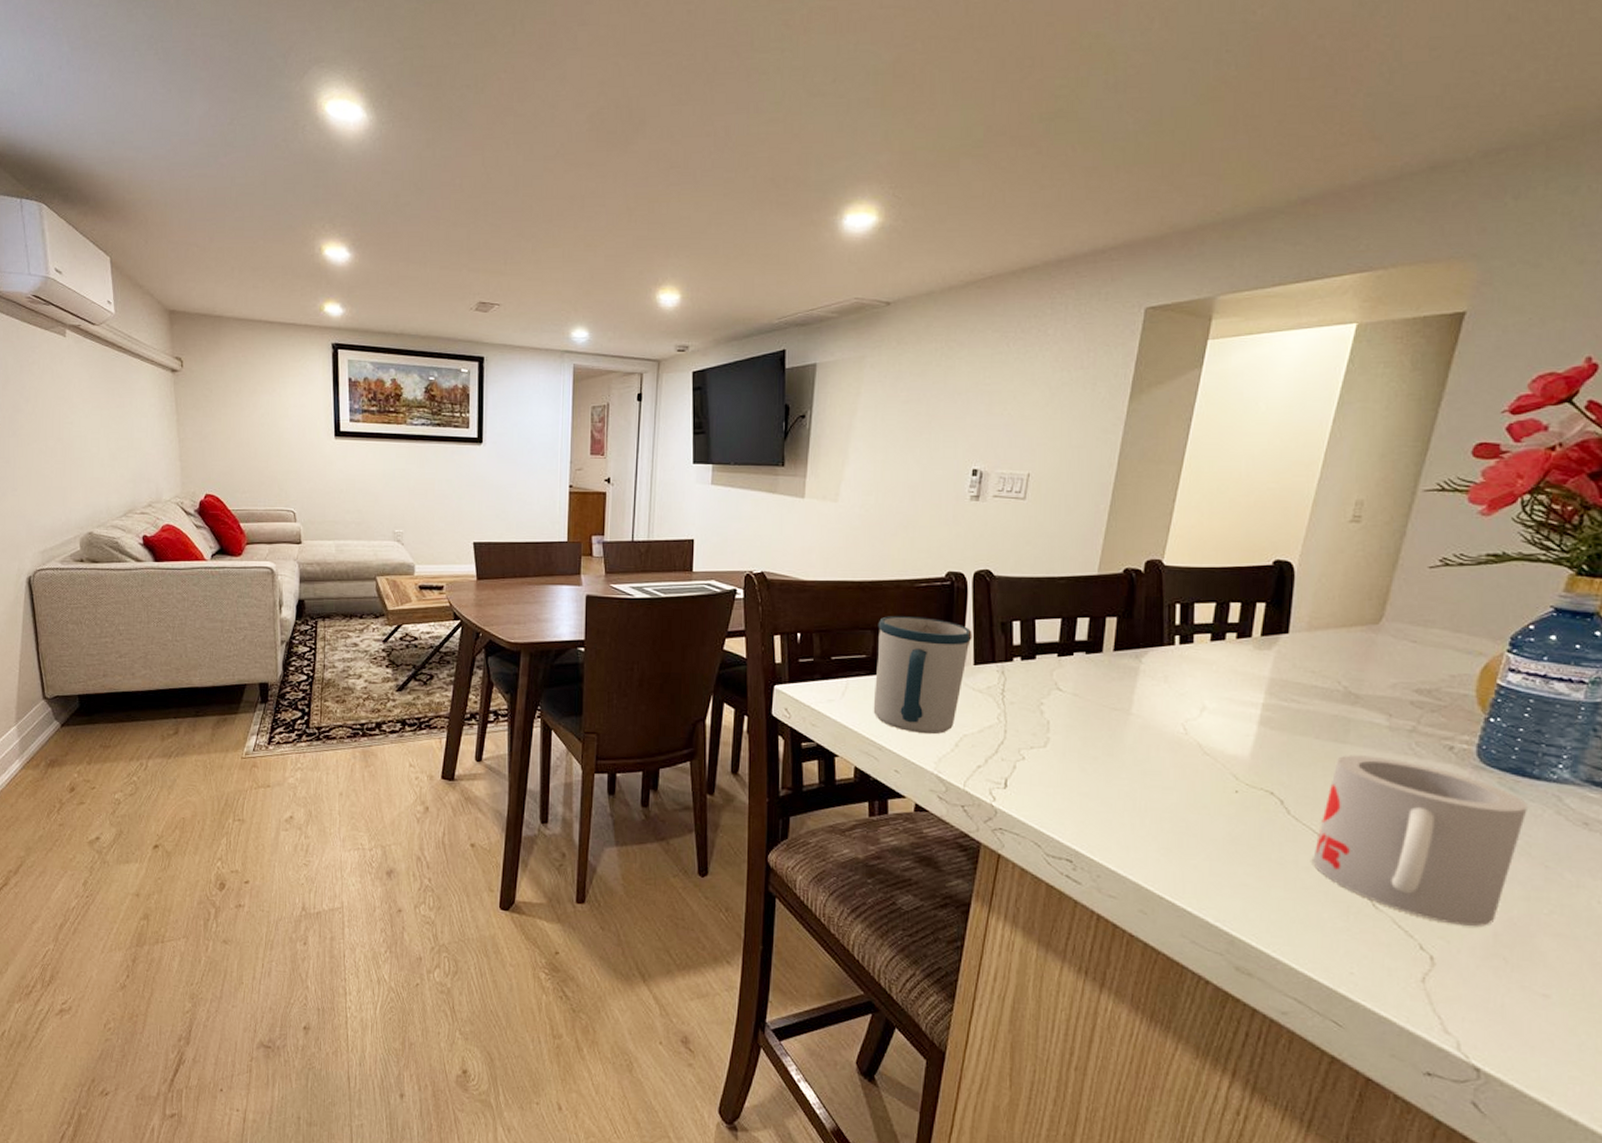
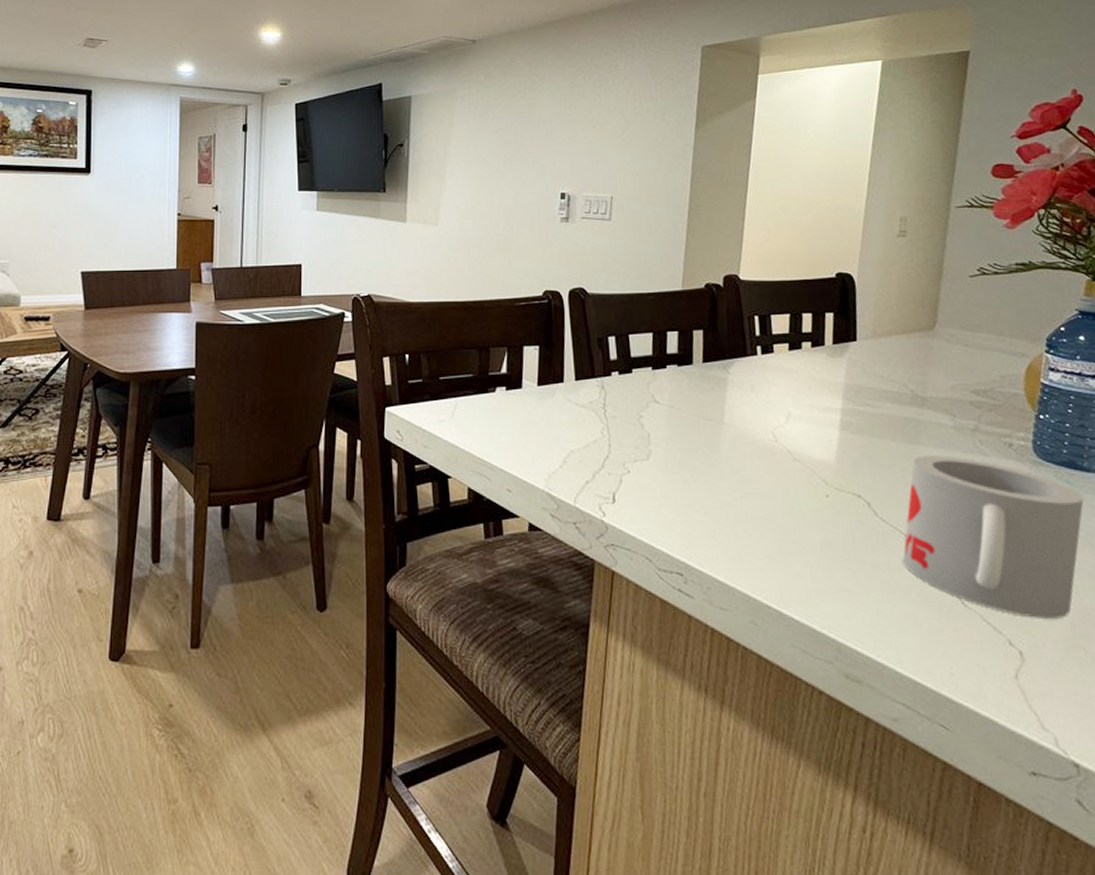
mug: present [873,616,972,735] -> none [482,335,572,452]

